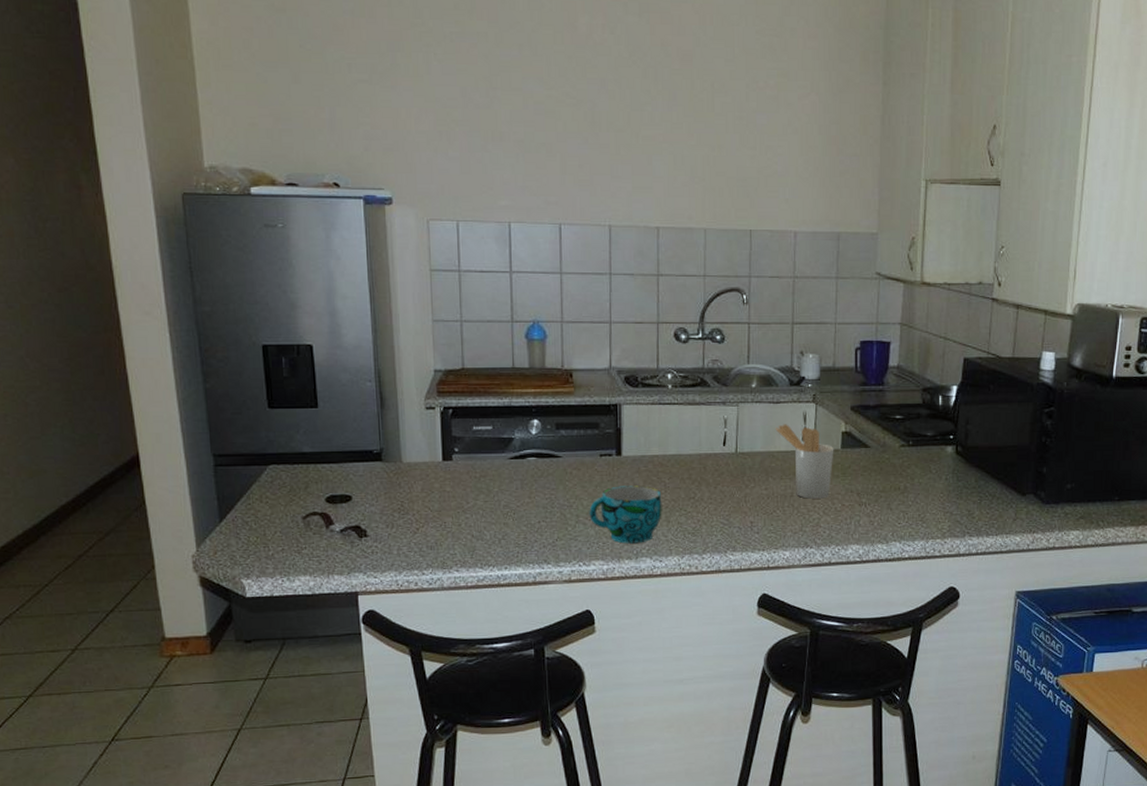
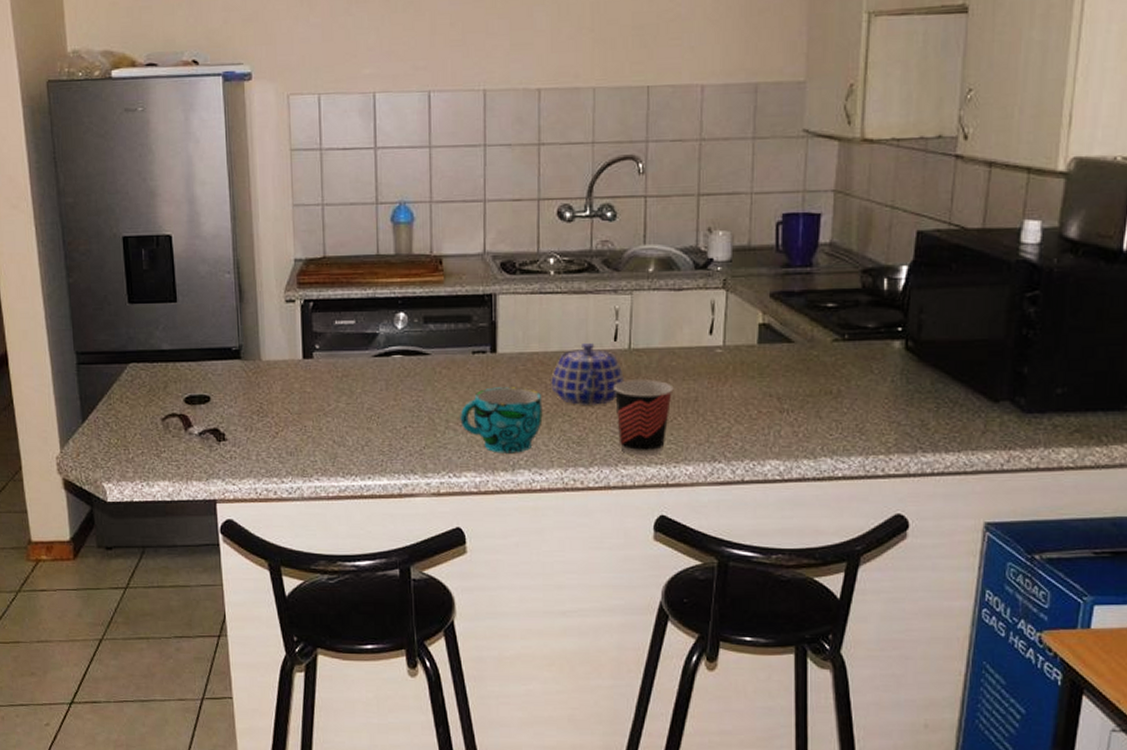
teapot: none [669,448,732,501] -> present [551,343,624,405]
cup: none [723,478,773,544] -> present [613,379,674,456]
utensil holder: present [775,424,834,499] -> none [677,315,749,404]

